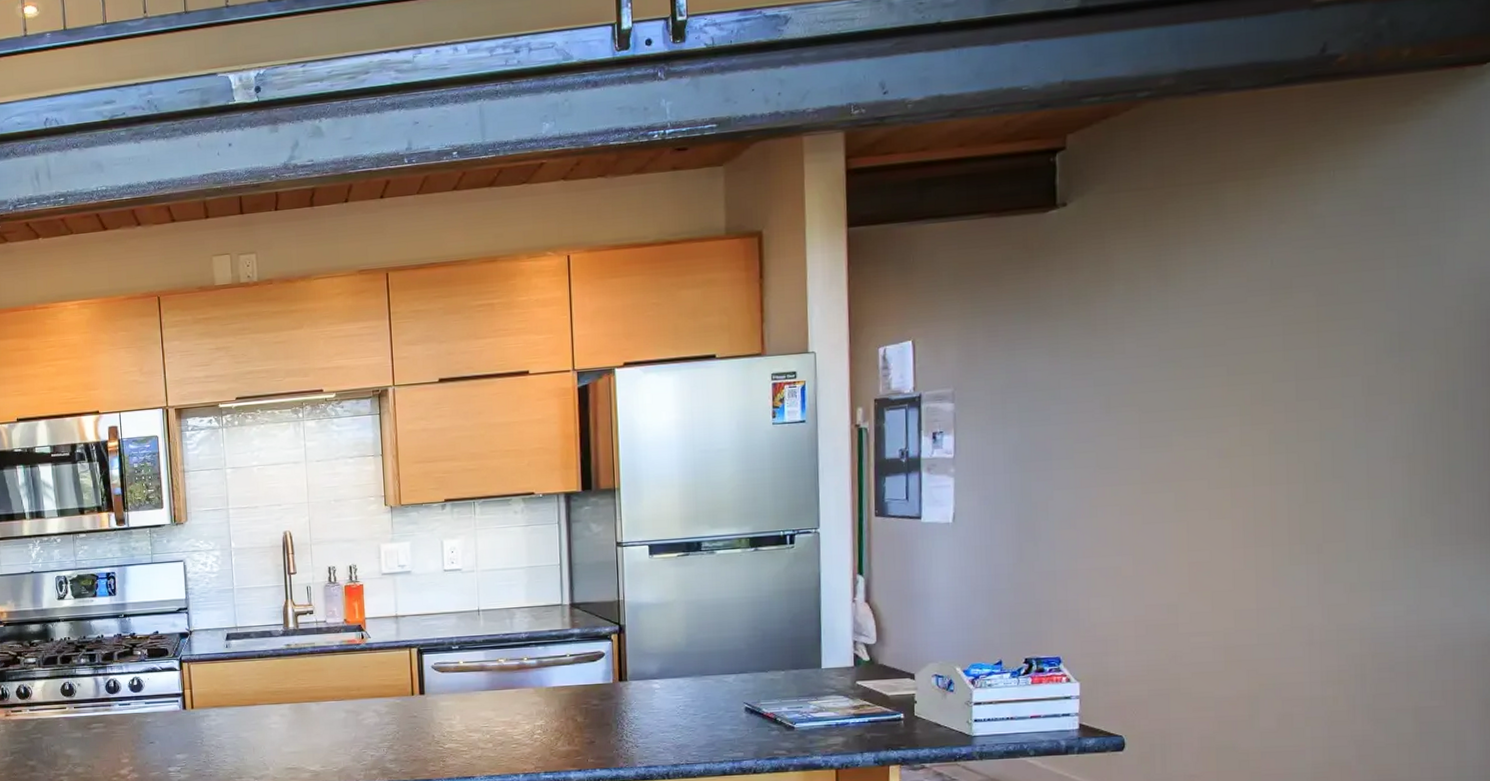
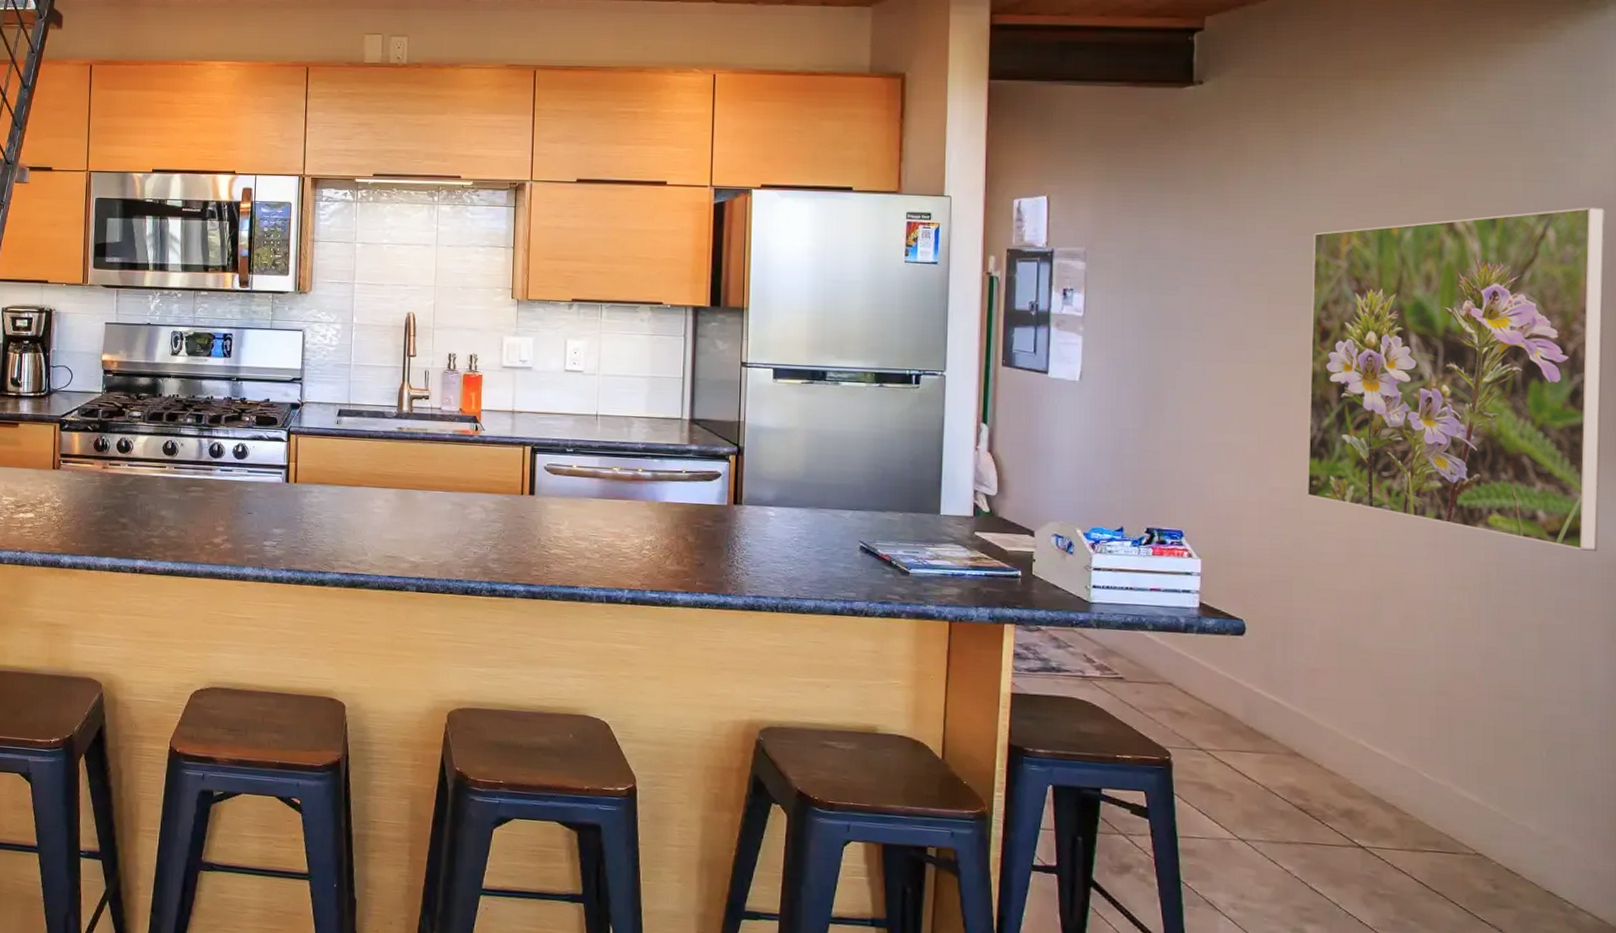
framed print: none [1181,285,1482,632] -> present [1306,207,1606,551]

